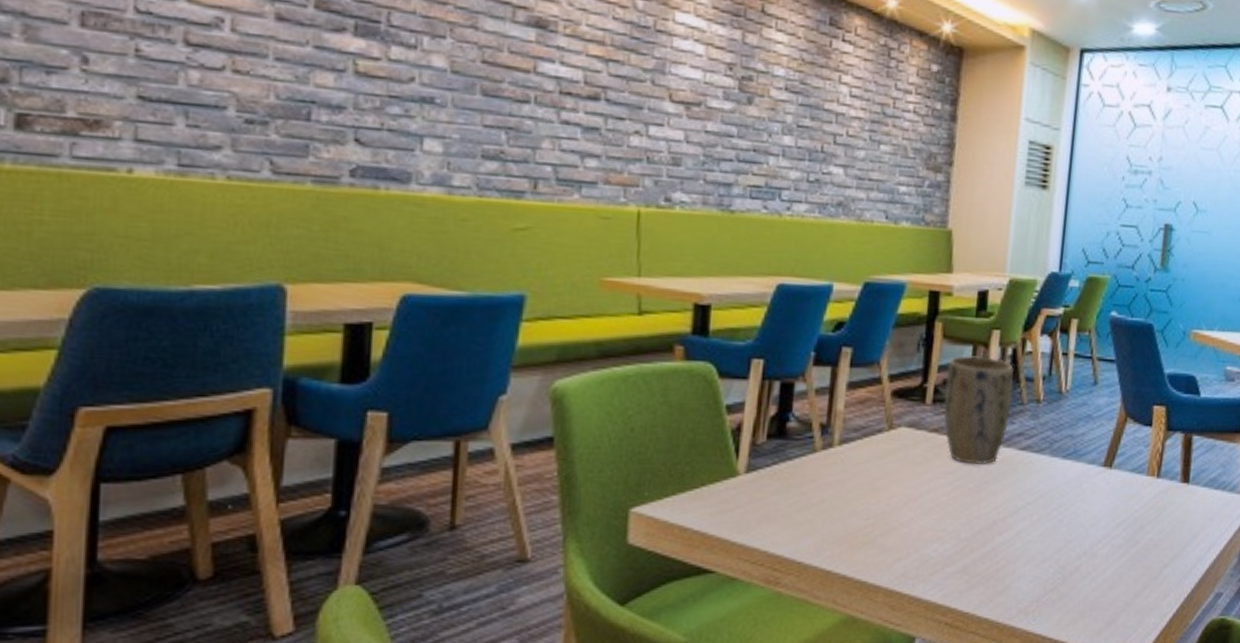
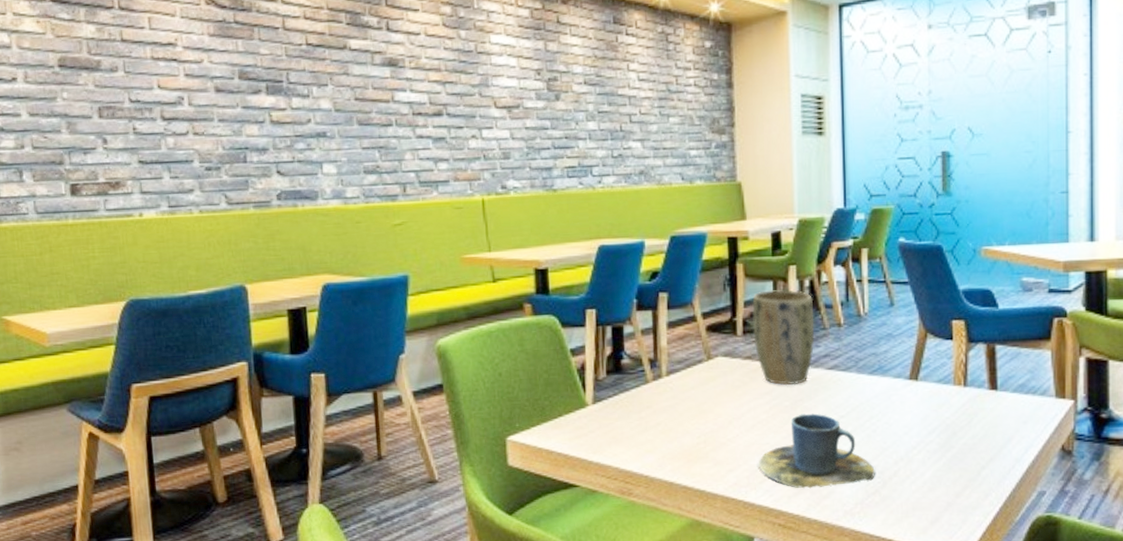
cup: none [931,498,1056,583] -> present [759,413,875,489]

